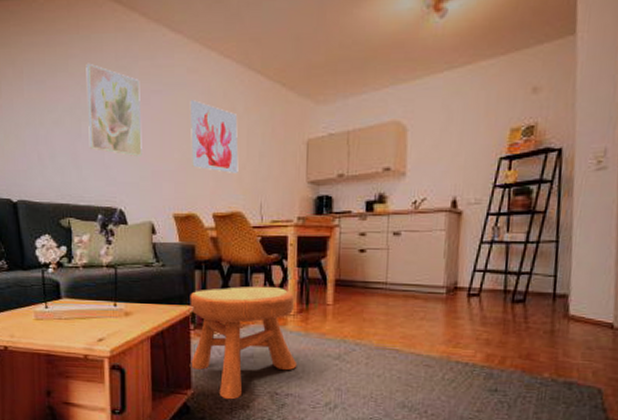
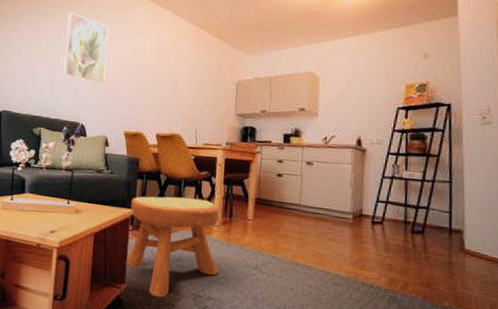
wall art: present [189,100,239,175] -> none [143,44,182,104]

